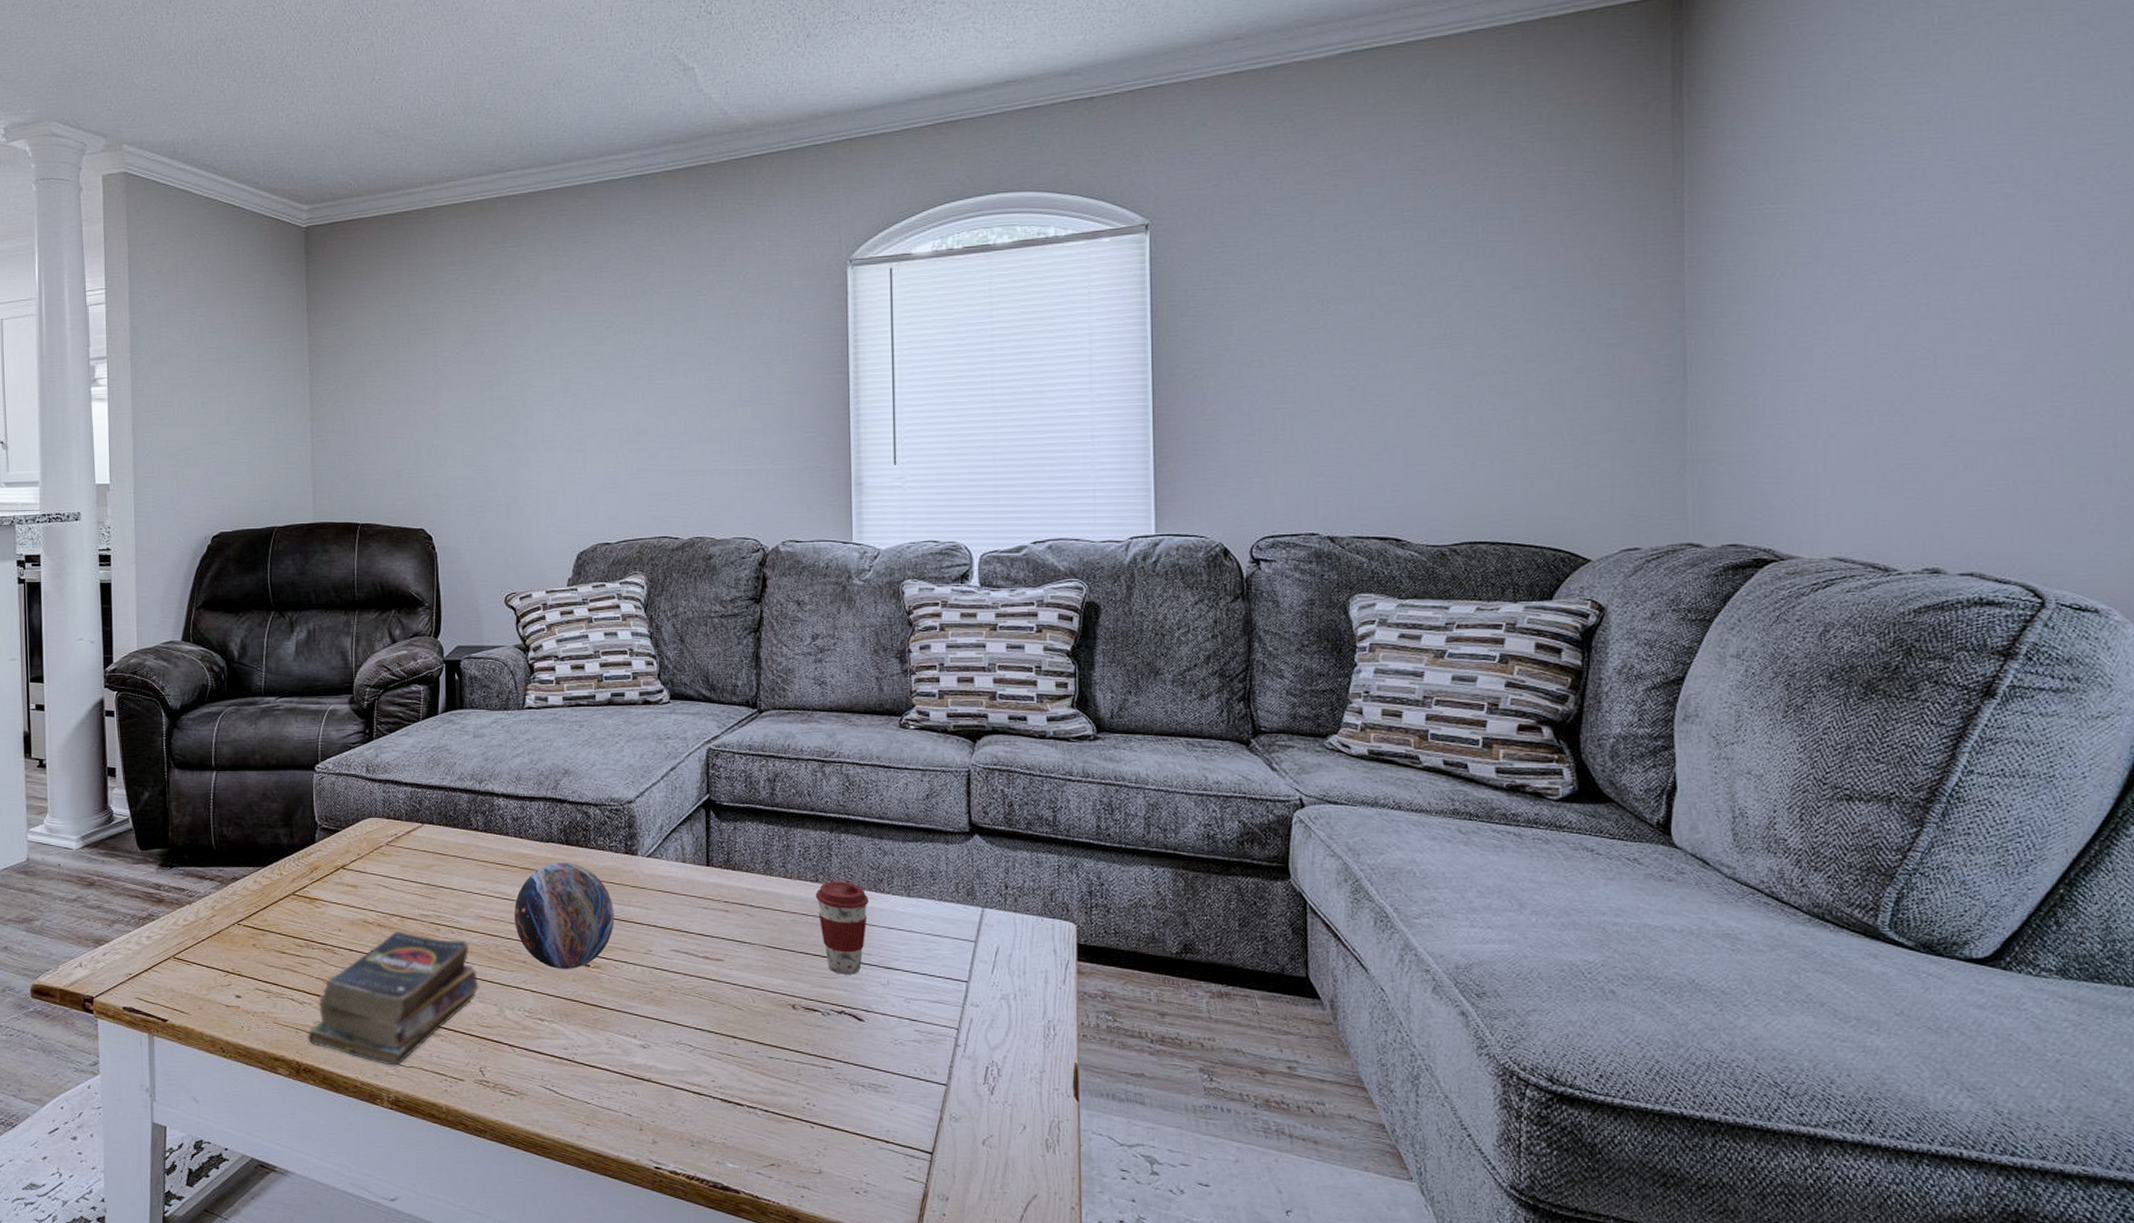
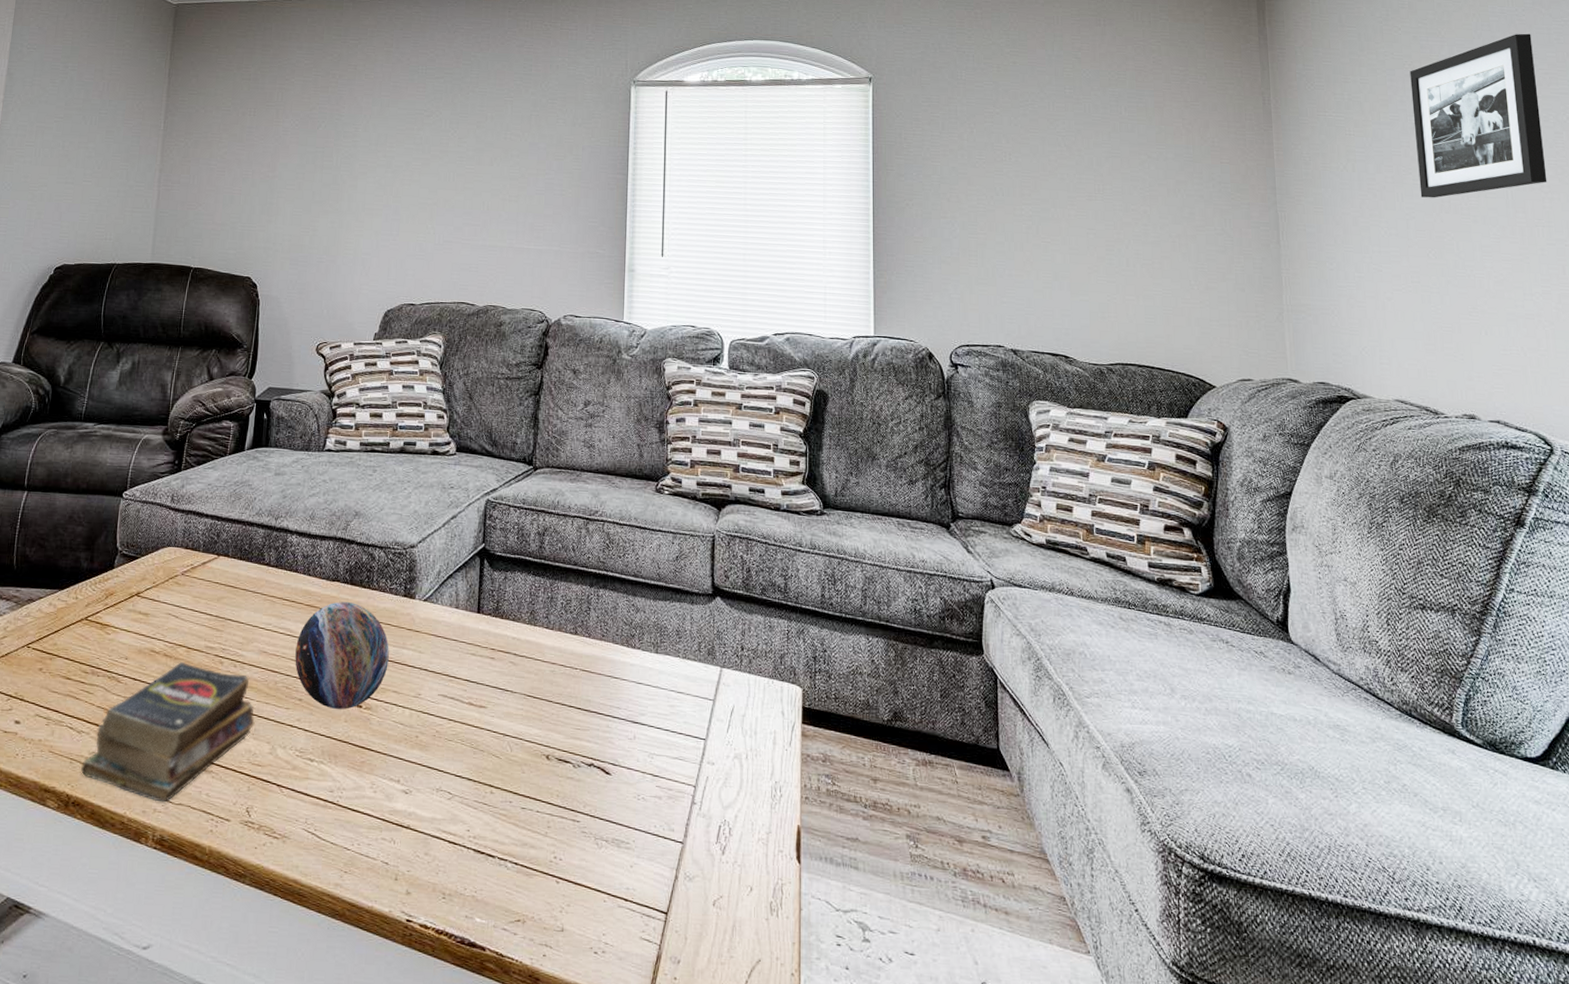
coffee cup: present [815,881,869,975] -> none [573,634,621,728]
picture frame: none [1885,66,2073,303] -> present [1410,33,1547,198]

